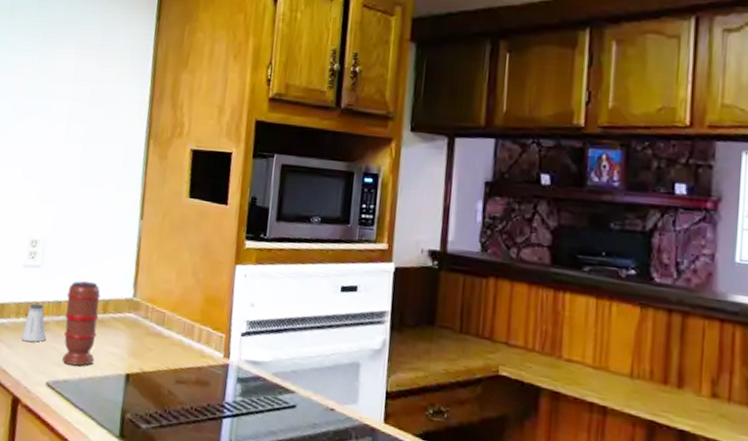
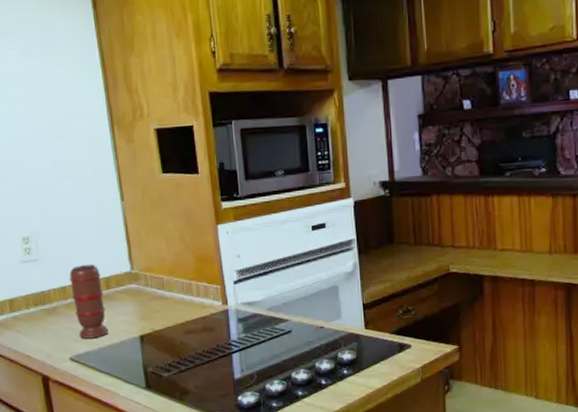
saltshaker: present [20,303,47,342] -> none [35,293,60,328]

